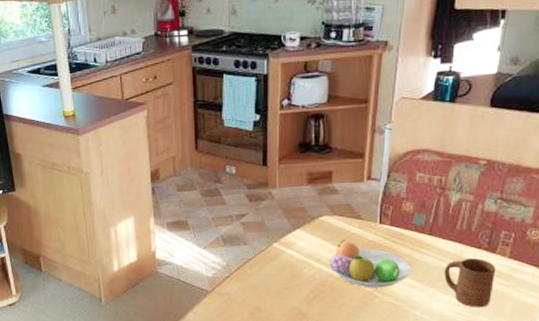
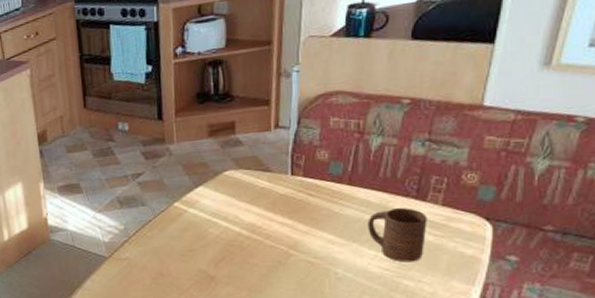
fruit bowl: present [329,240,411,288] -> none [236,195,329,246]

